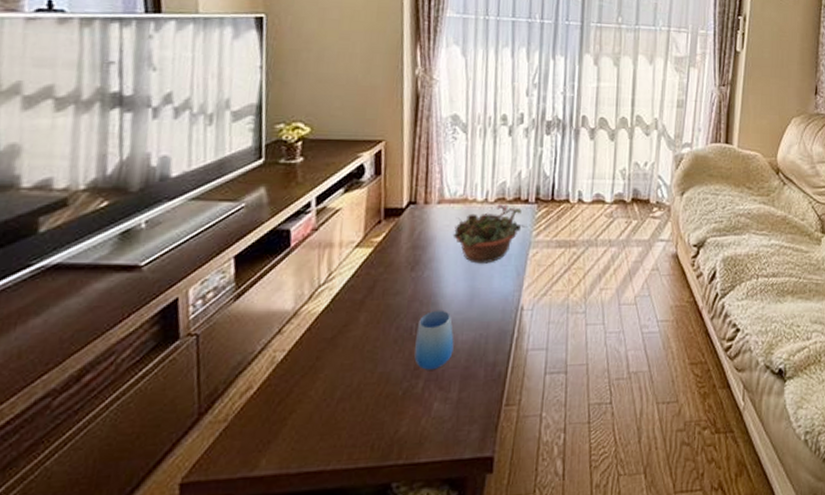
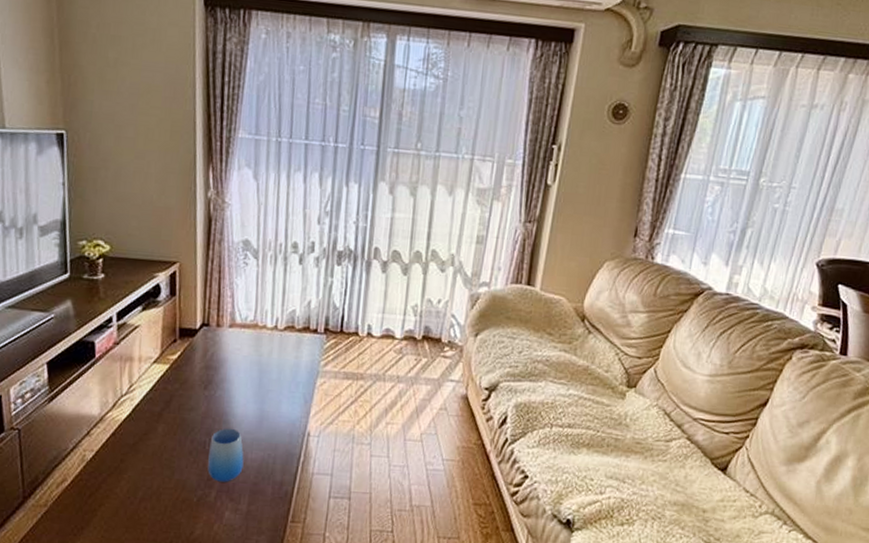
succulent planter: present [452,204,529,264] -> none [243,332,317,389]

